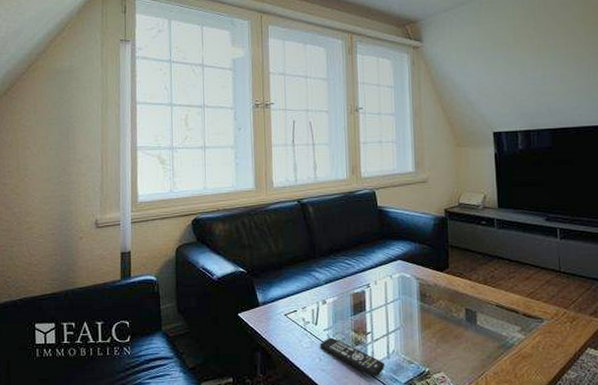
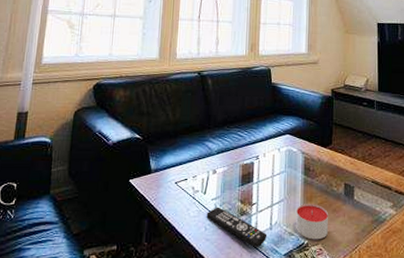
candle: none [414,331,451,368] -> present [296,204,329,240]

